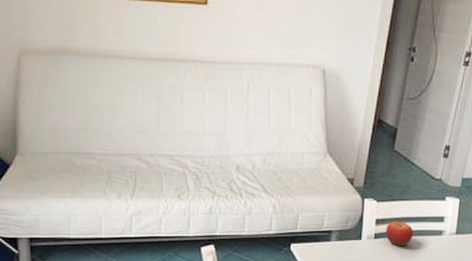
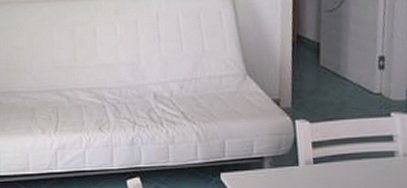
fruit: present [386,221,414,247] -> none [325,142,360,172]

